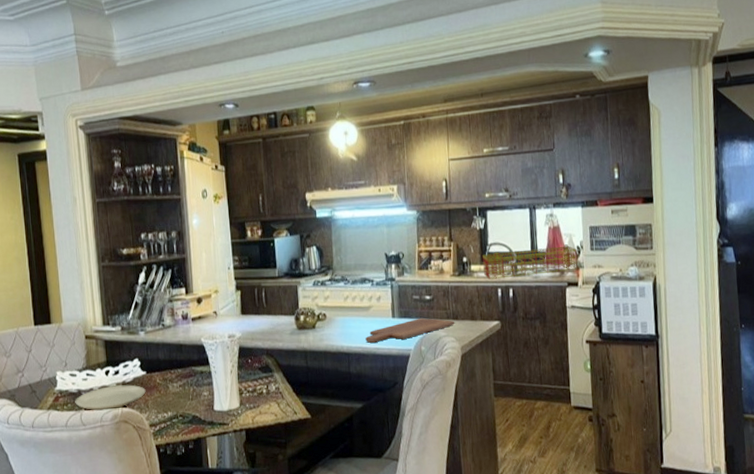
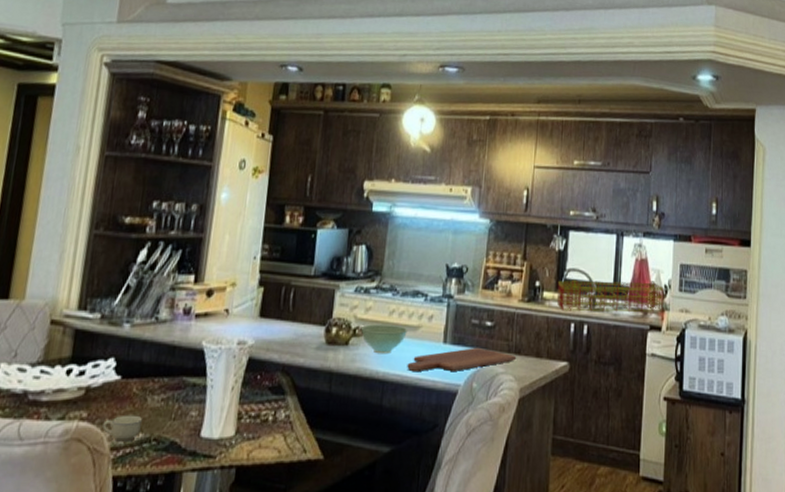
plate: present [75,385,146,411] -> none [15,390,116,422]
cup: none [140,399,169,420] -> present [102,415,143,442]
bowl: none [323,308,362,333] -> present [360,324,408,355]

